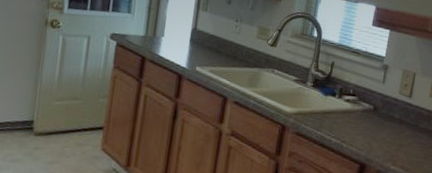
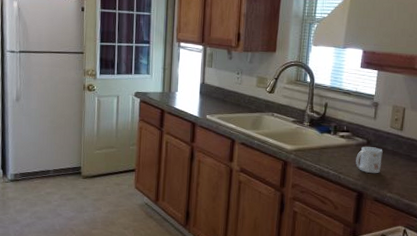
mug: none [360,113,390,144] -> present [356,147,383,174]

